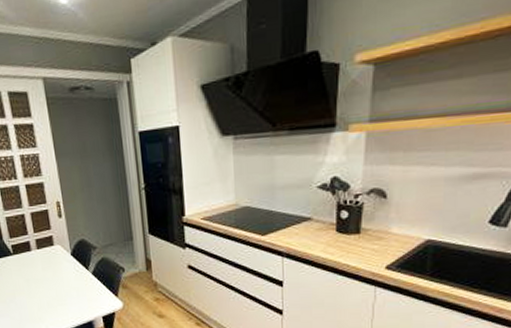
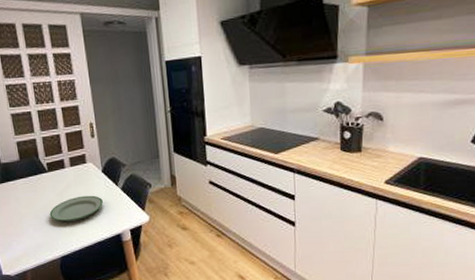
plate: none [16,280,73,308] -> present [49,195,103,222]

